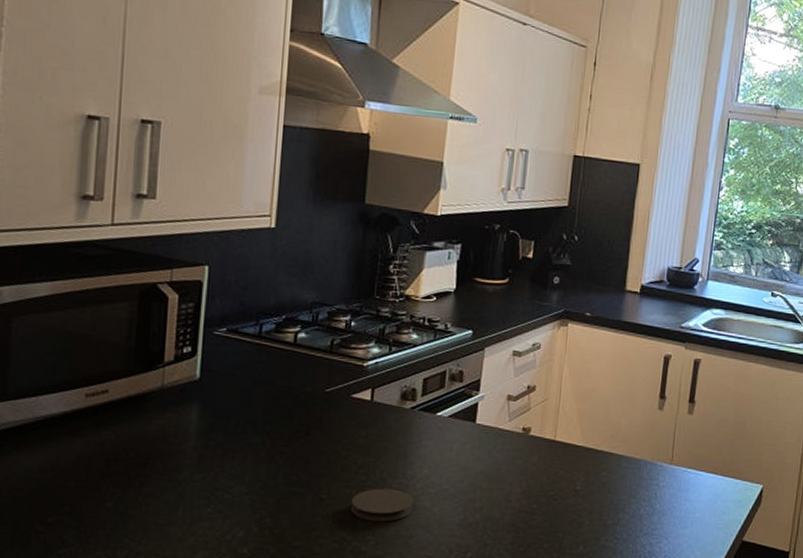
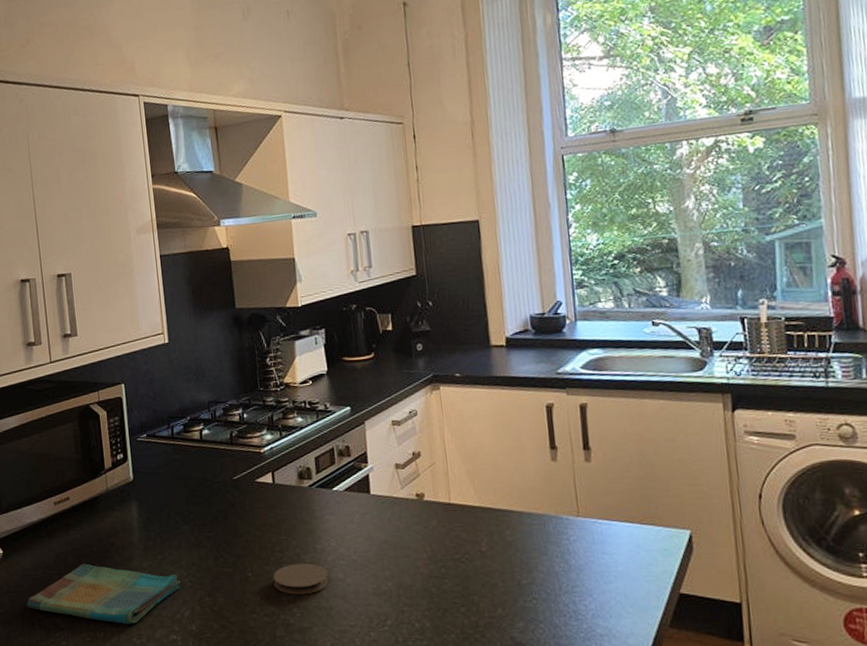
dish towel: none [22,470,240,544] -> present [26,563,182,625]

